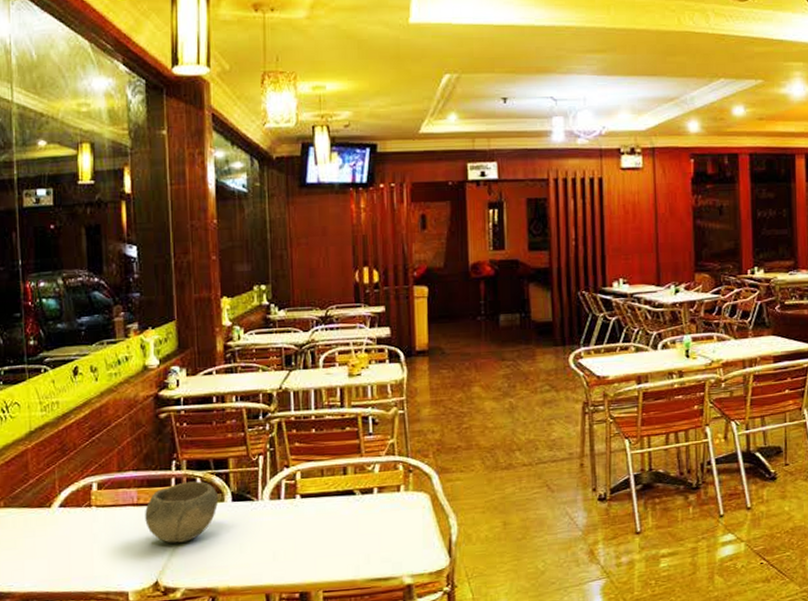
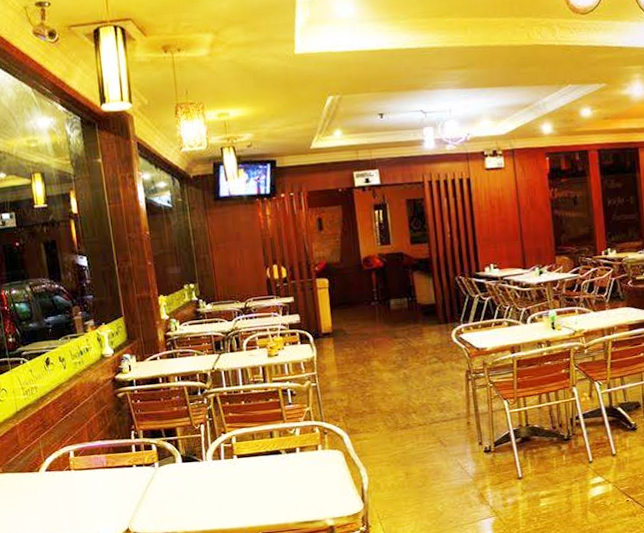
bowl: present [145,481,219,543] -> none [113,447,171,498]

